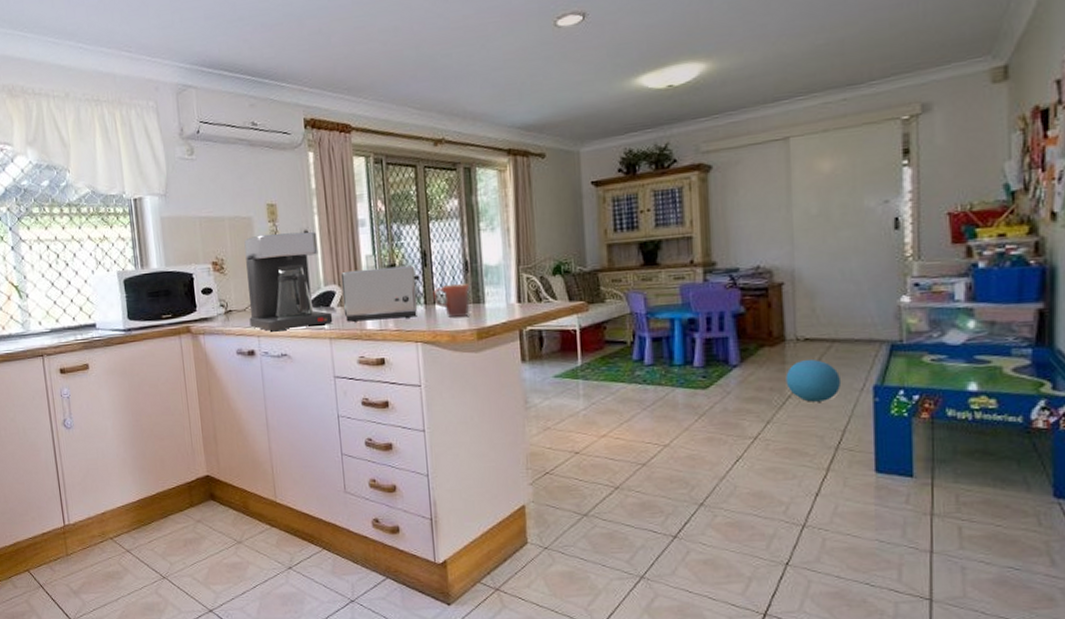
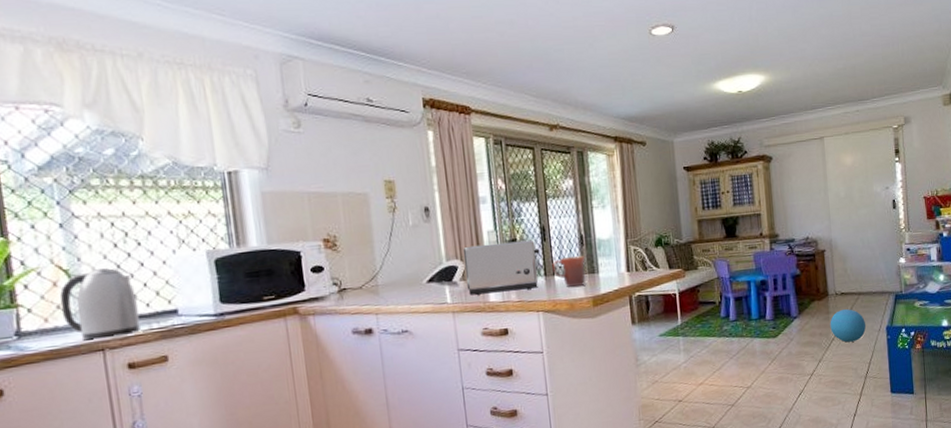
kettle: none [12,285,69,347] -> present [60,268,141,341]
coffee maker: present [244,231,333,332] -> none [359,208,456,308]

